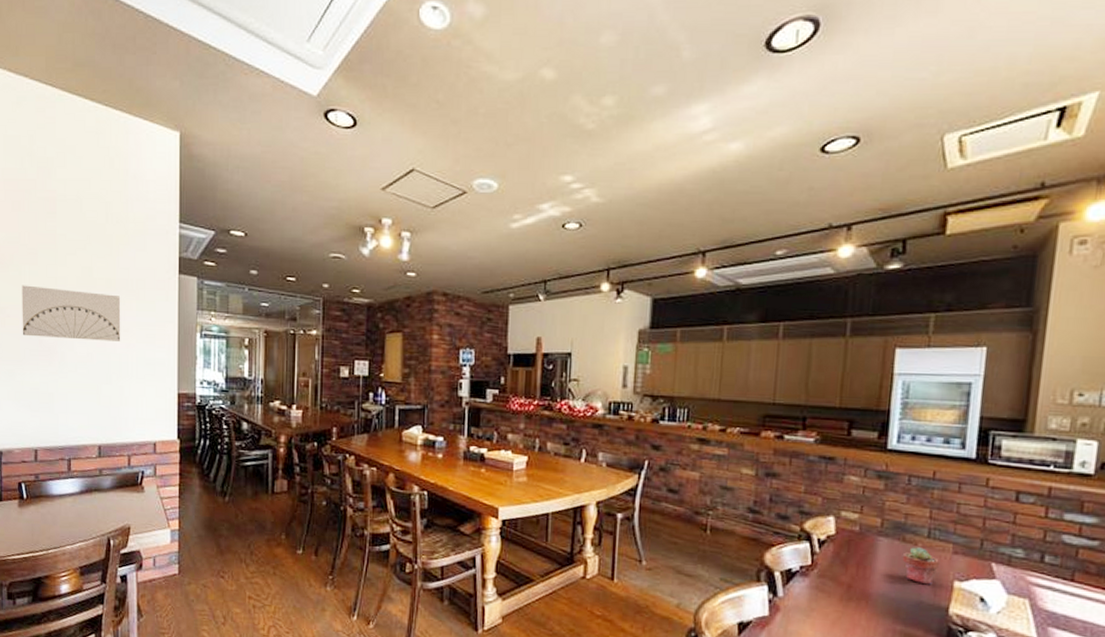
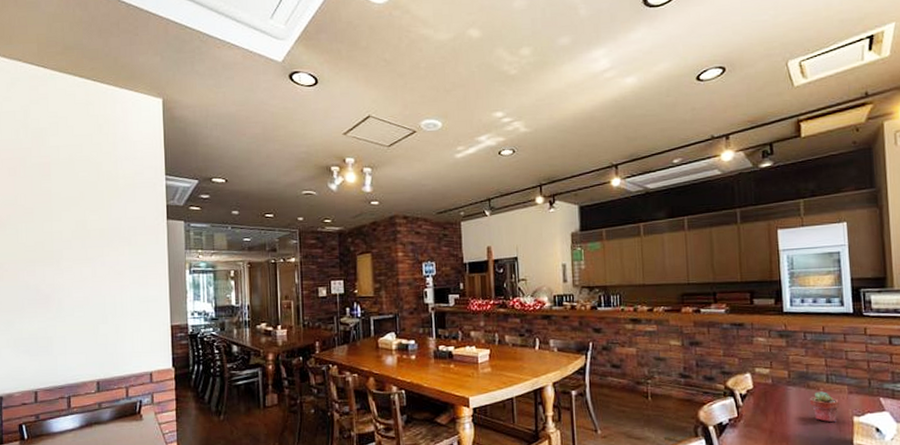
wall art: present [21,285,121,342] -> none [19,241,115,288]

